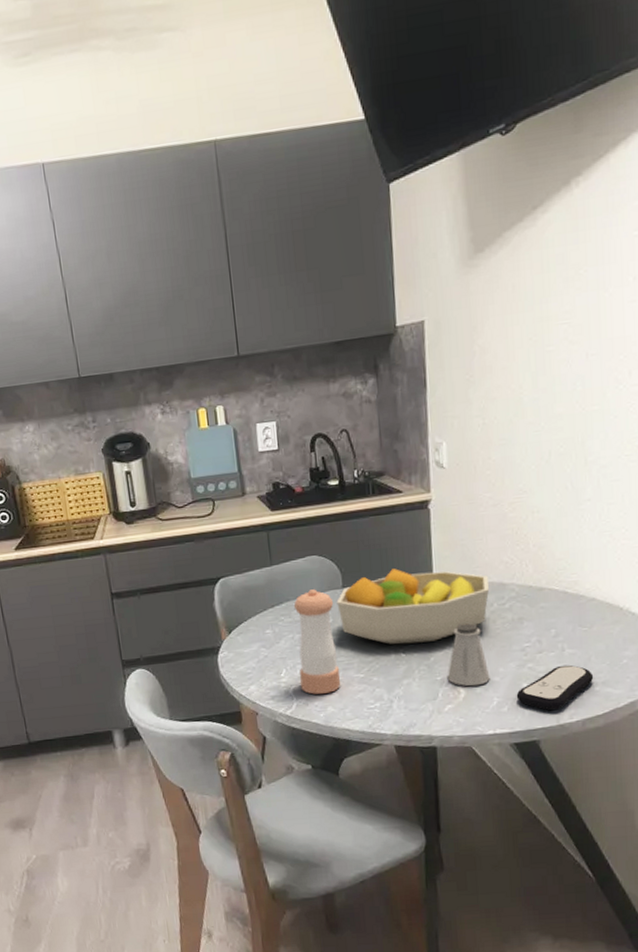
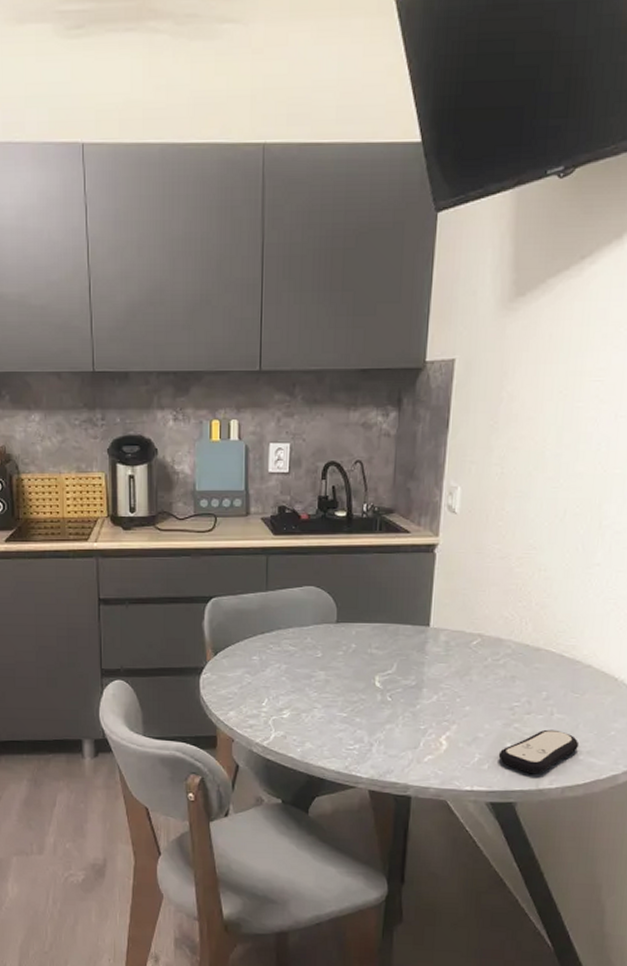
pepper shaker: present [293,589,341,694] -> none [281,621,326,729]
fruit bowl: present [336,568,489,645] -> none [328,610,486,689]
saltshaker: present [447,623,490,687] -> none [431,675,475,740]

